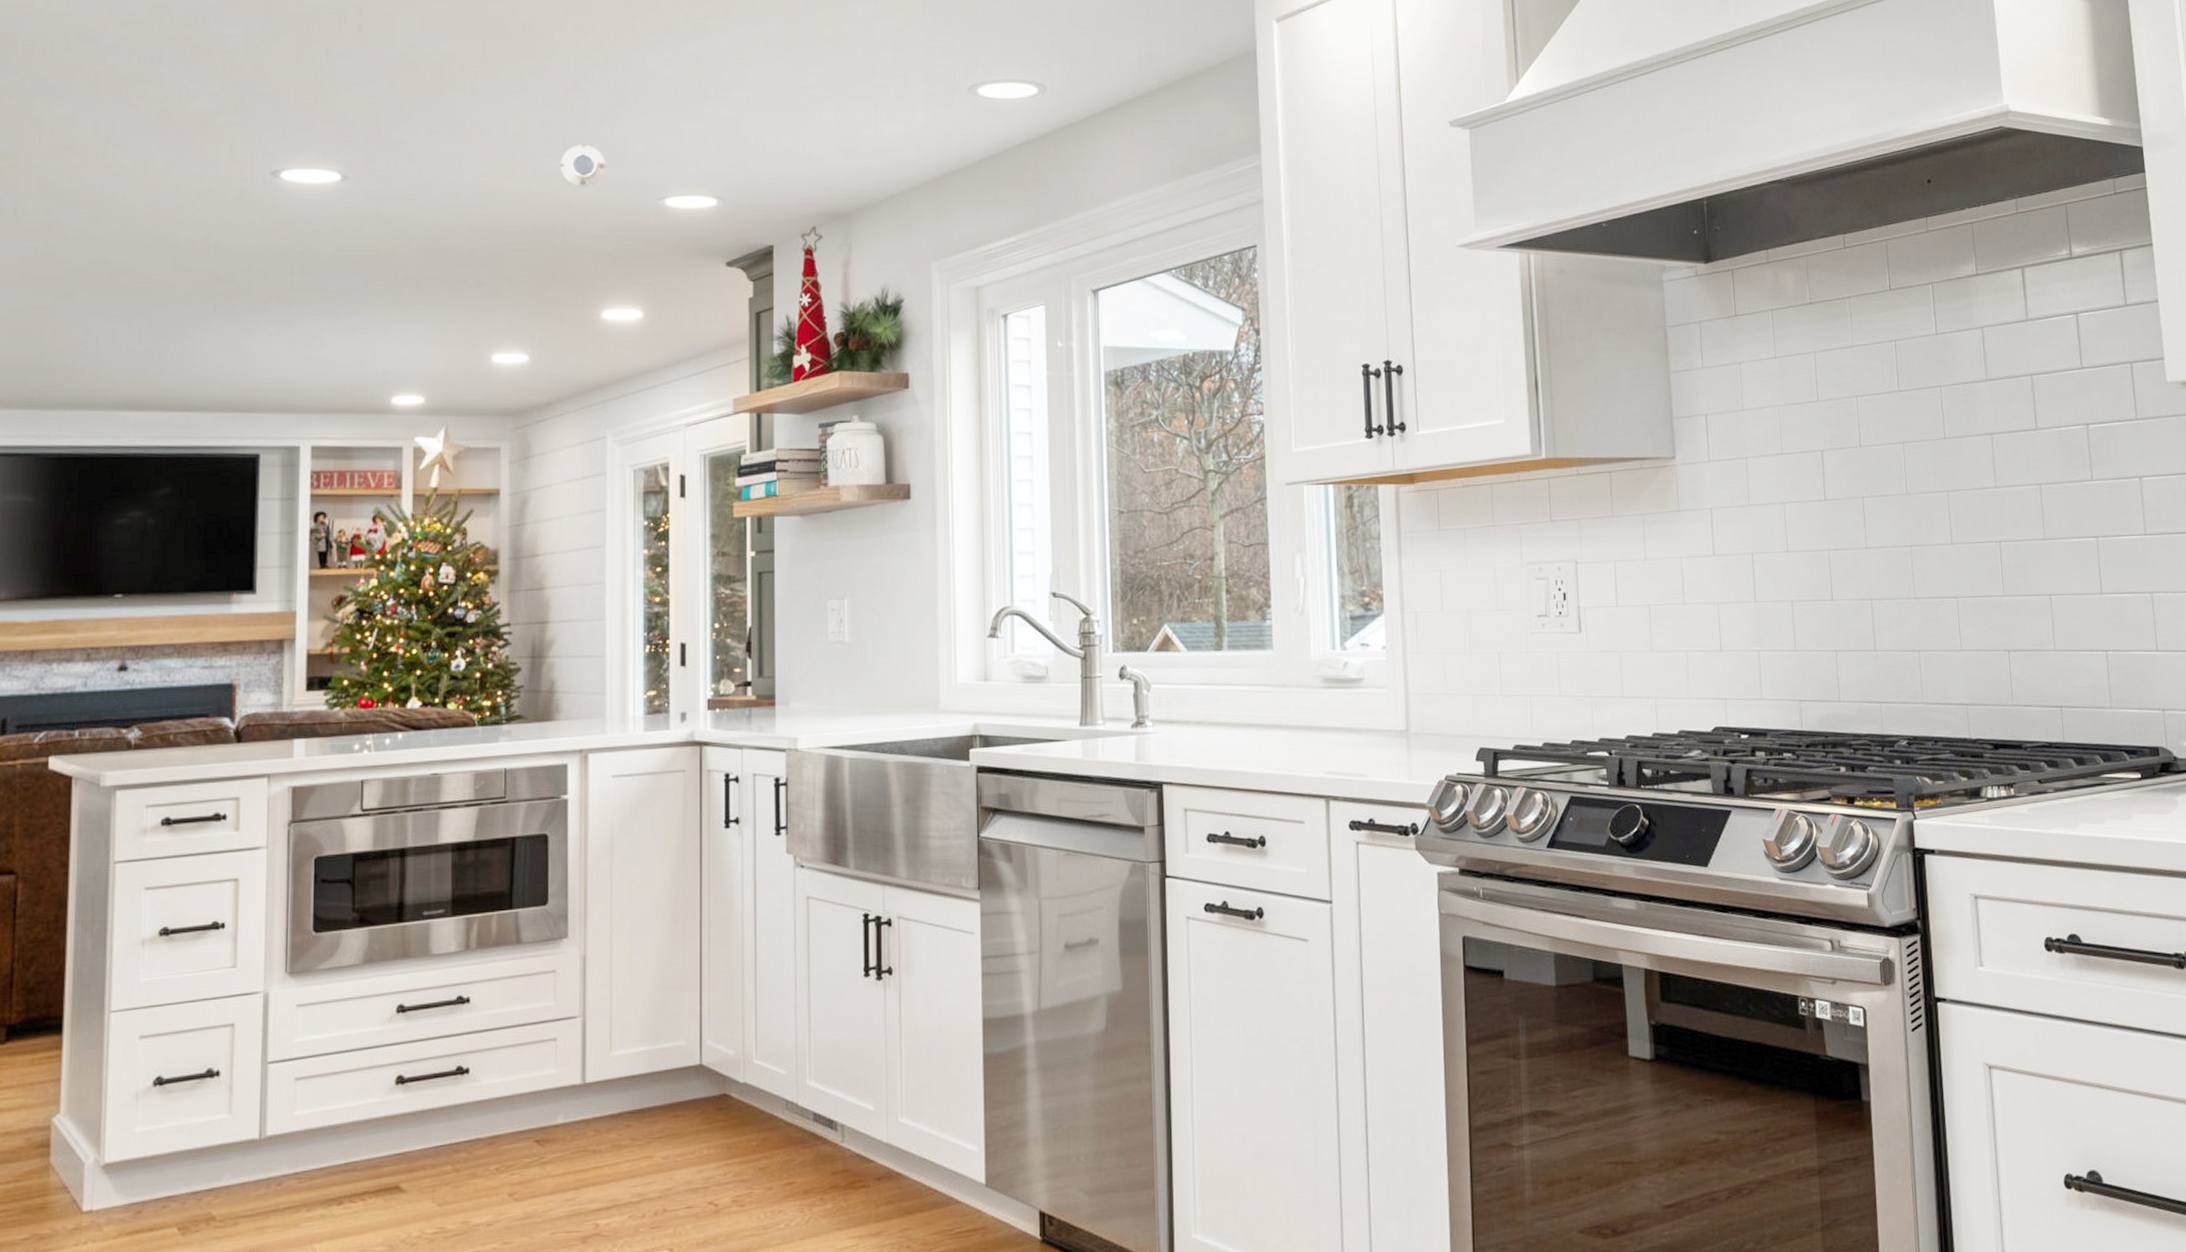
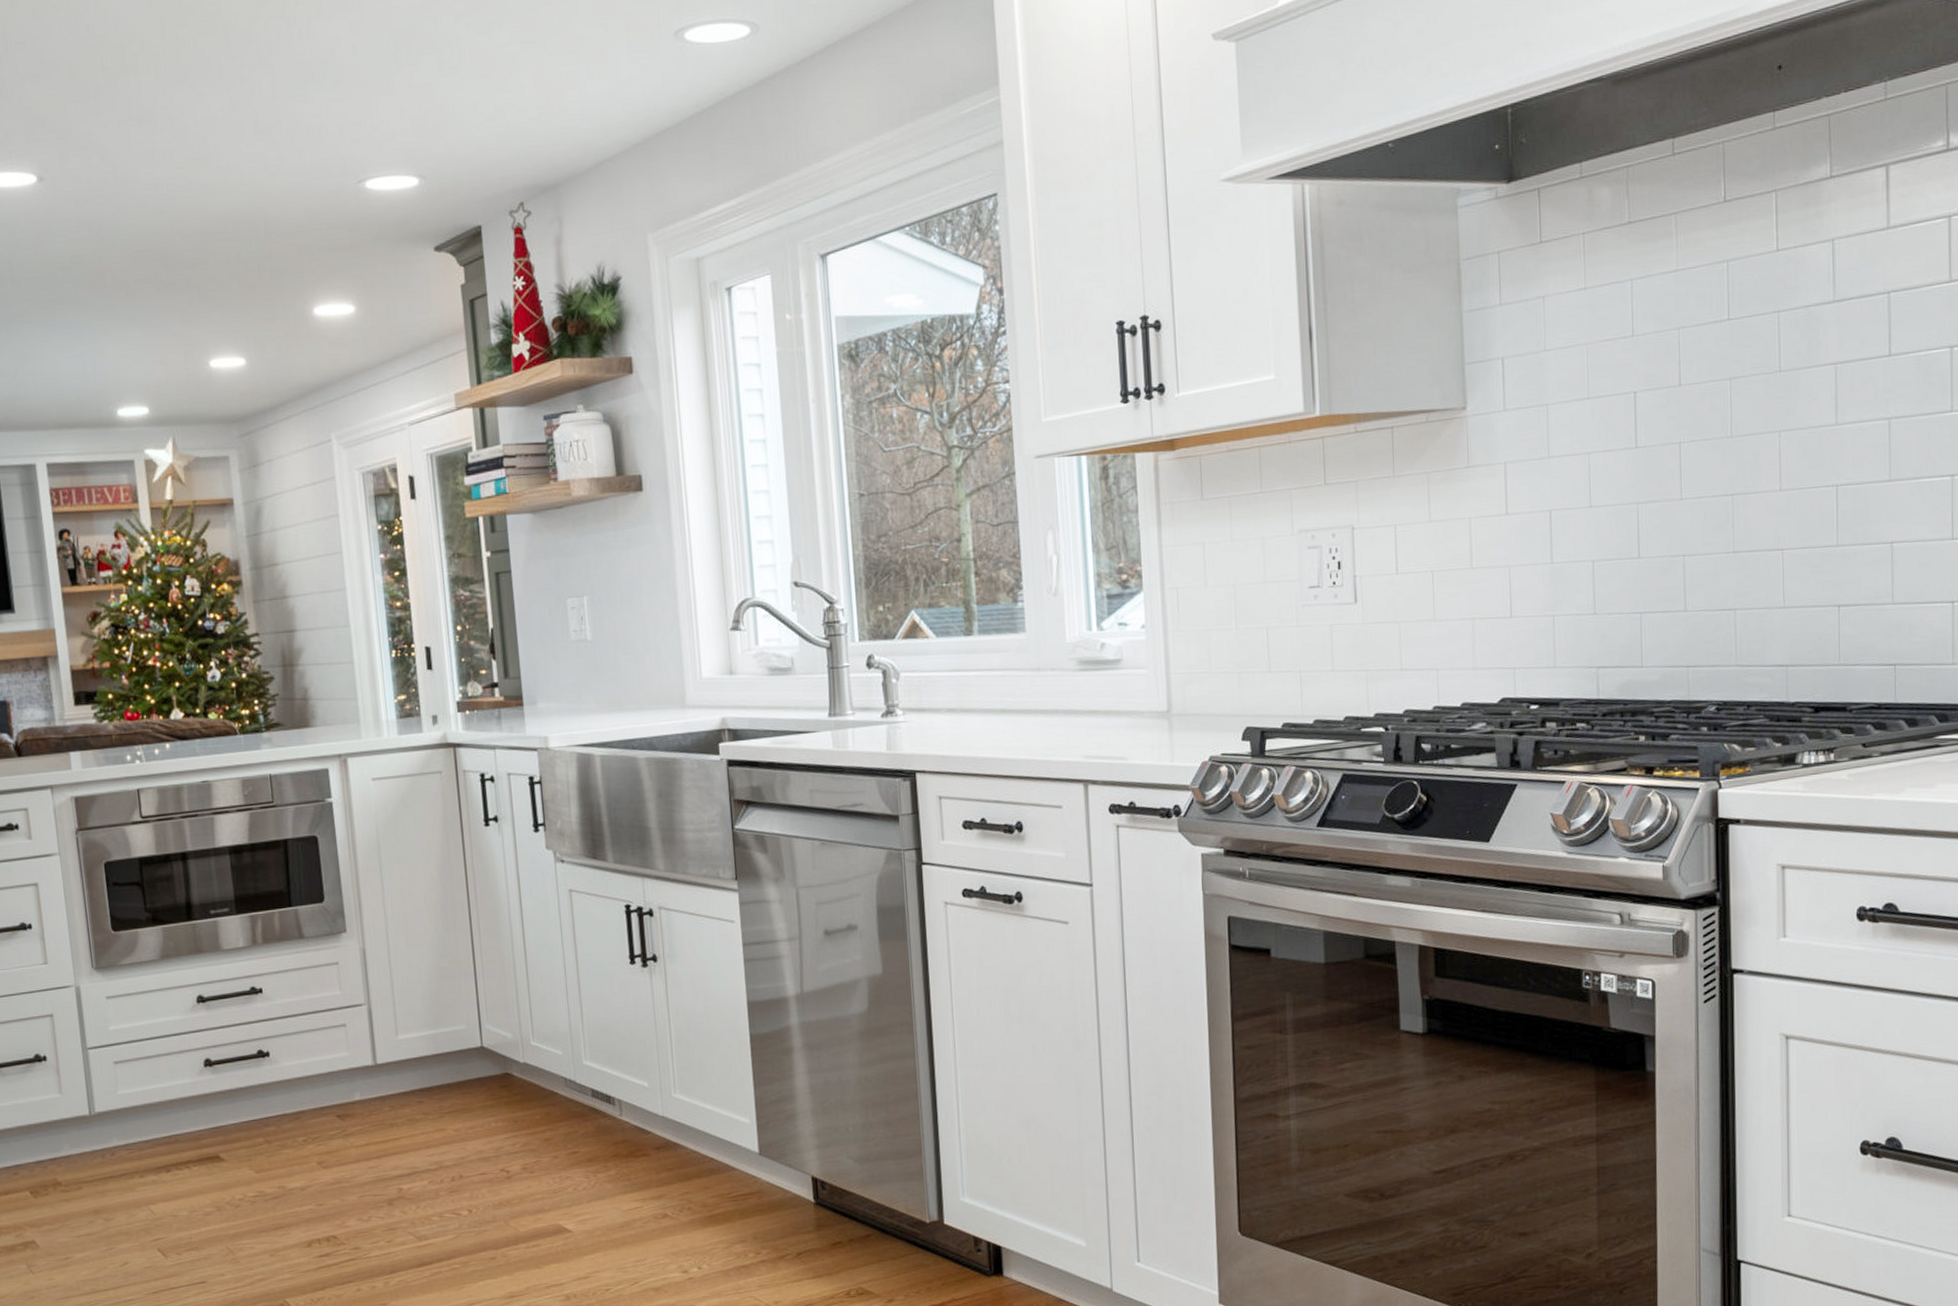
smoke detector: present [561,144,606,187] -> none [254,126,301,174]

